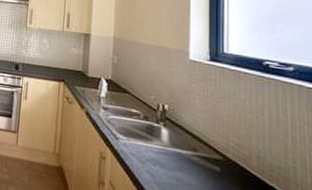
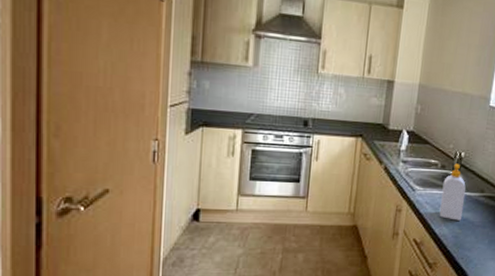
soap bottle: none [147,115,175,180] -> present [439,163,466,221]

